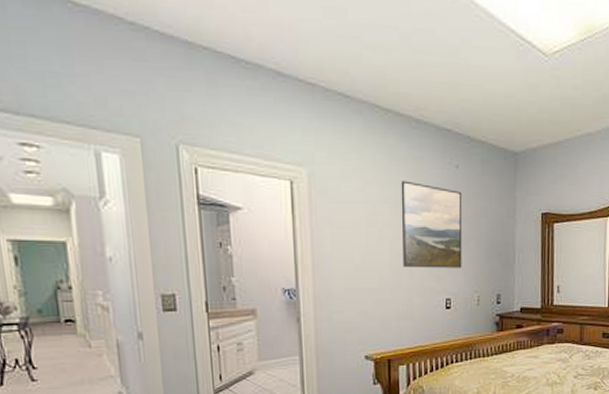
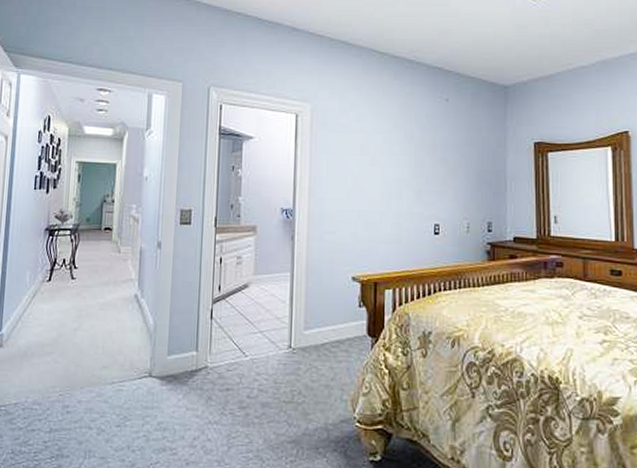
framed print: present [401,180,463,268] -> none [392,113,452,195]

